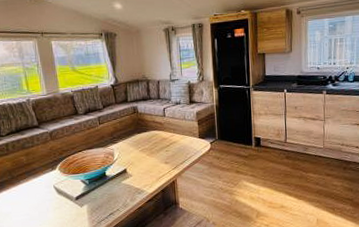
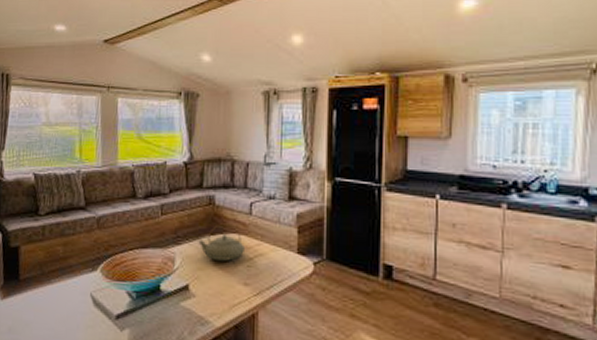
teapot: none [129,124,164,151] -> present [198,223,246,262]

